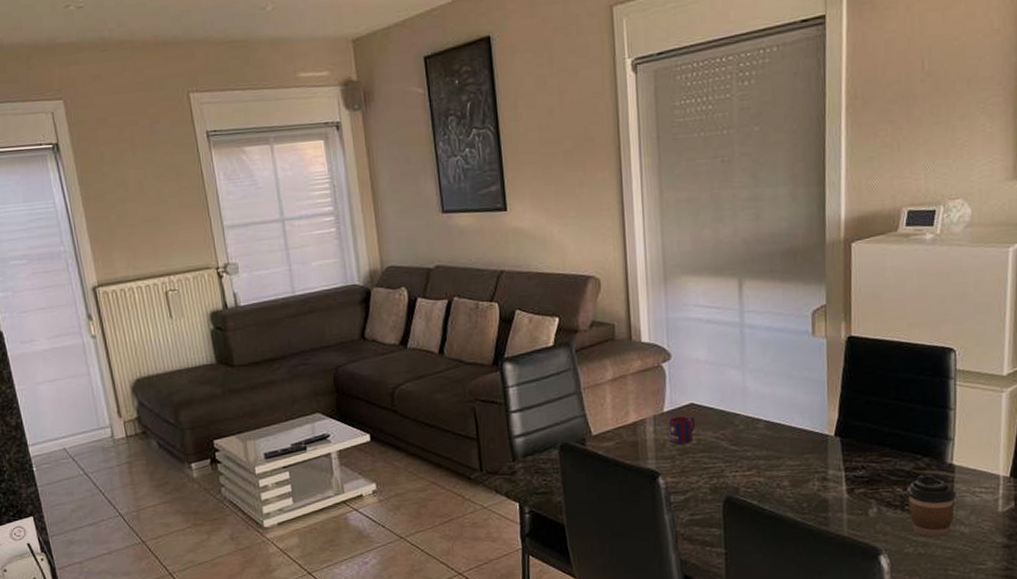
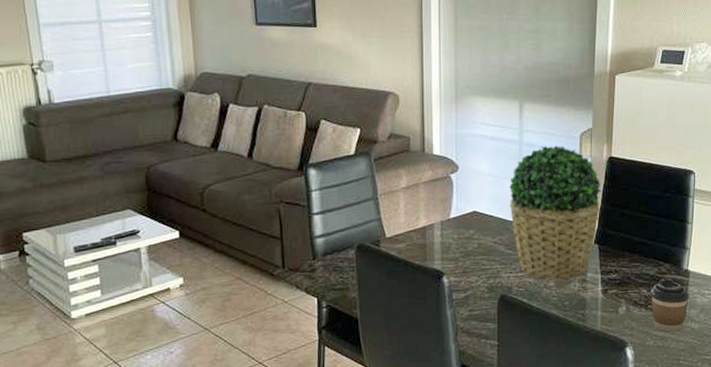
mug: present [668,415,696,445] -> none [454,222,477,248]
potted plant: none [731,326,842,479] -> present [510,146,602,280]

